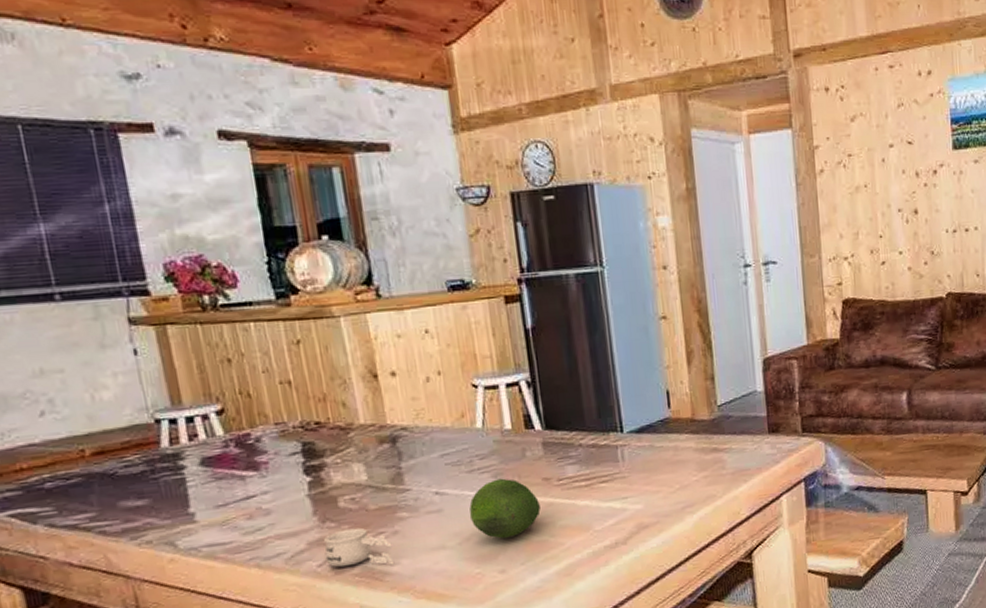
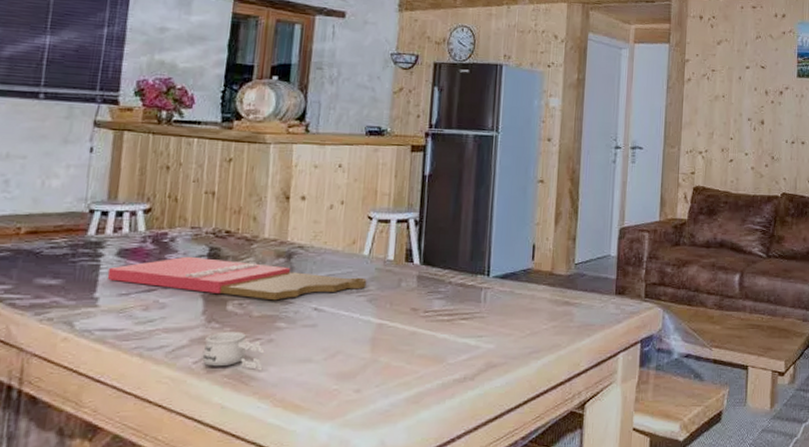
cutting board: none [195,452,488,493] -> present [107,256,367,301]
fruit: present [469,478,541,539] -> none [339,303,404,360]

